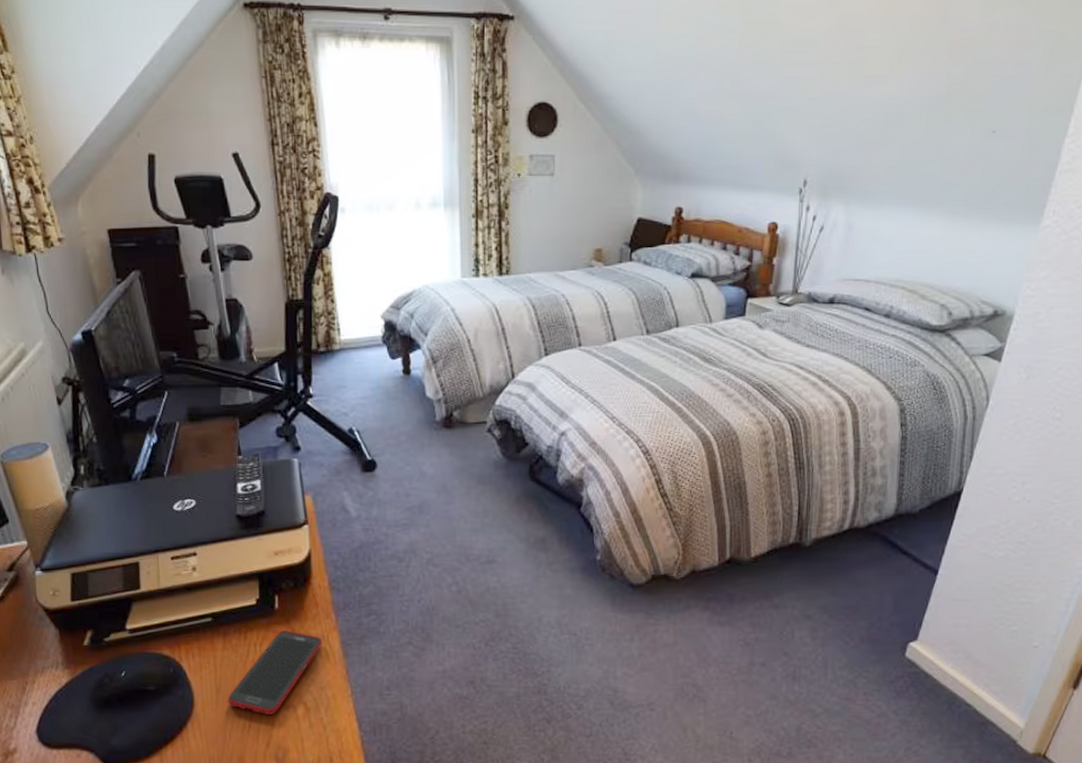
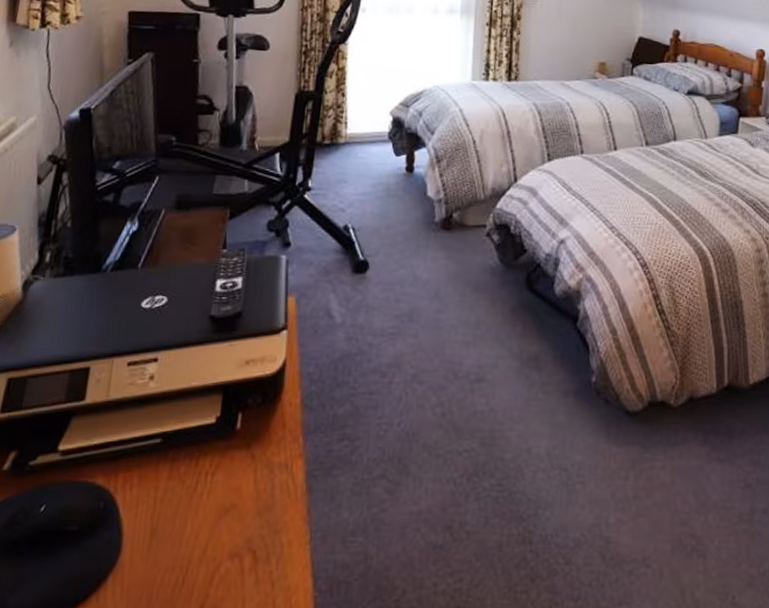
cell phone: present [227,631,322,715] -> none [161,457,285,567]

